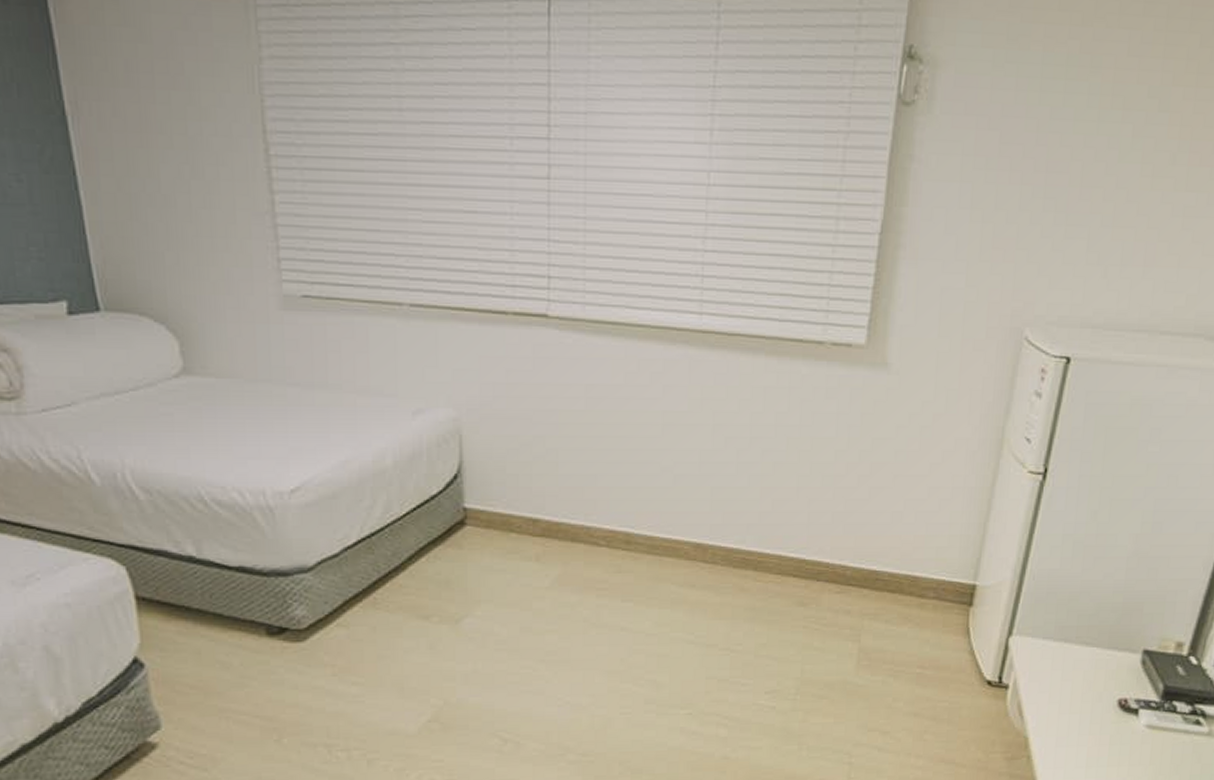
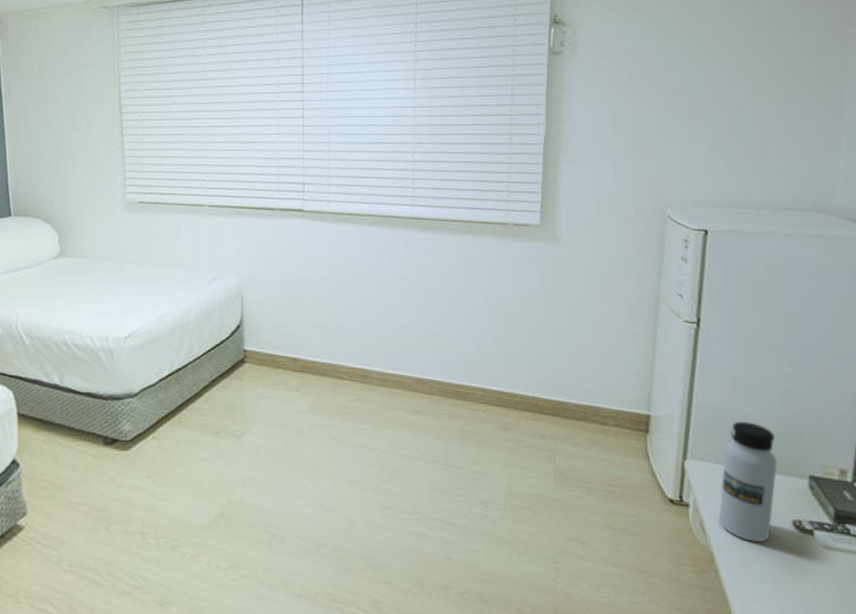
water bottle: none [1038,591,1114,724] -> present [718,422,777,542]

